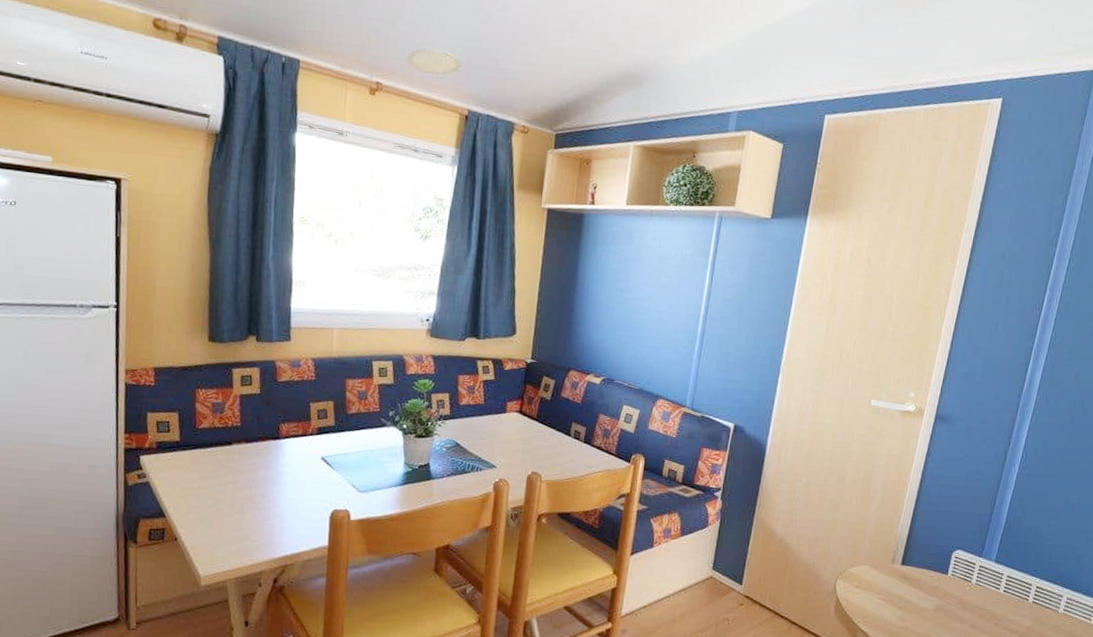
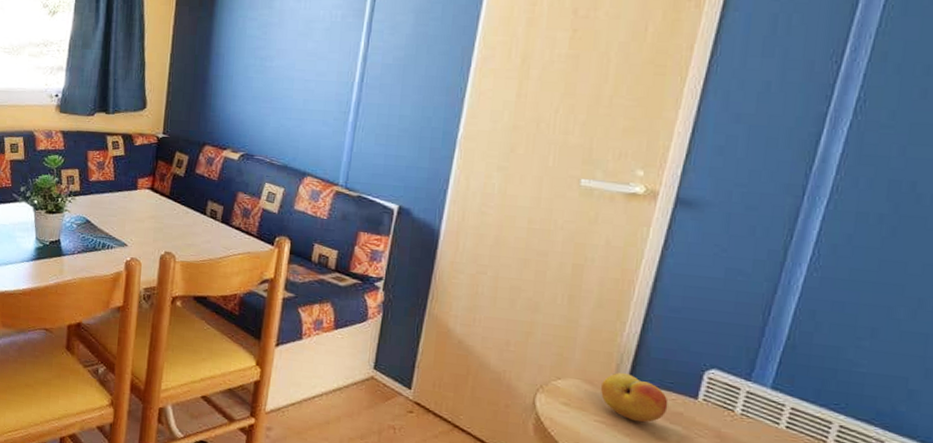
fruit: none [882,558,928,597] -> present [601,373,668,423]

